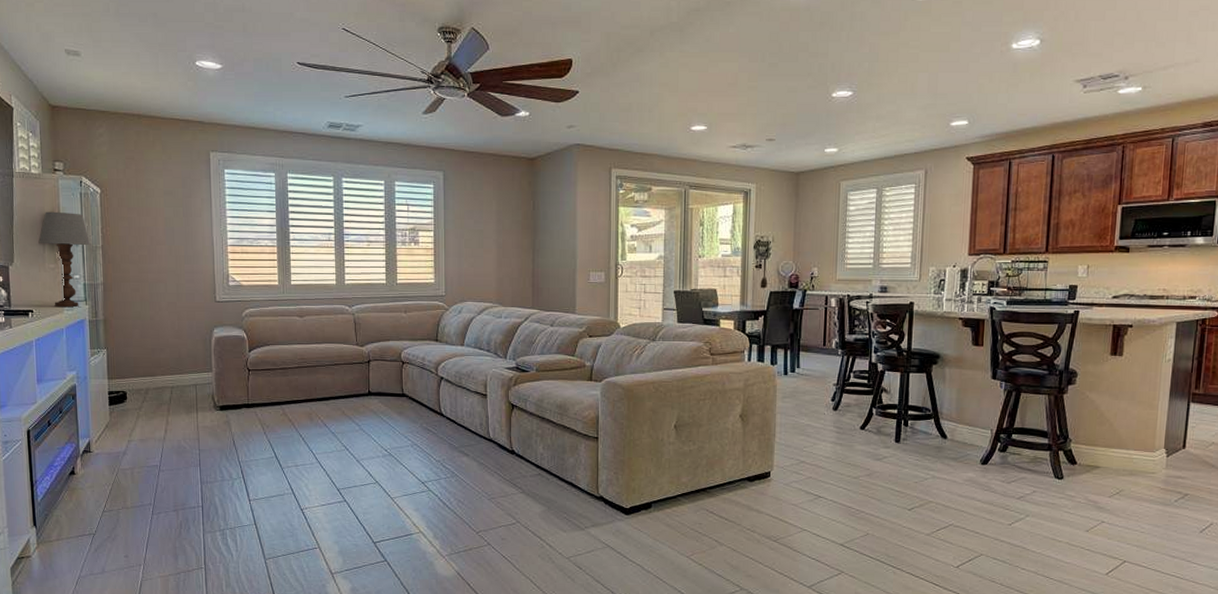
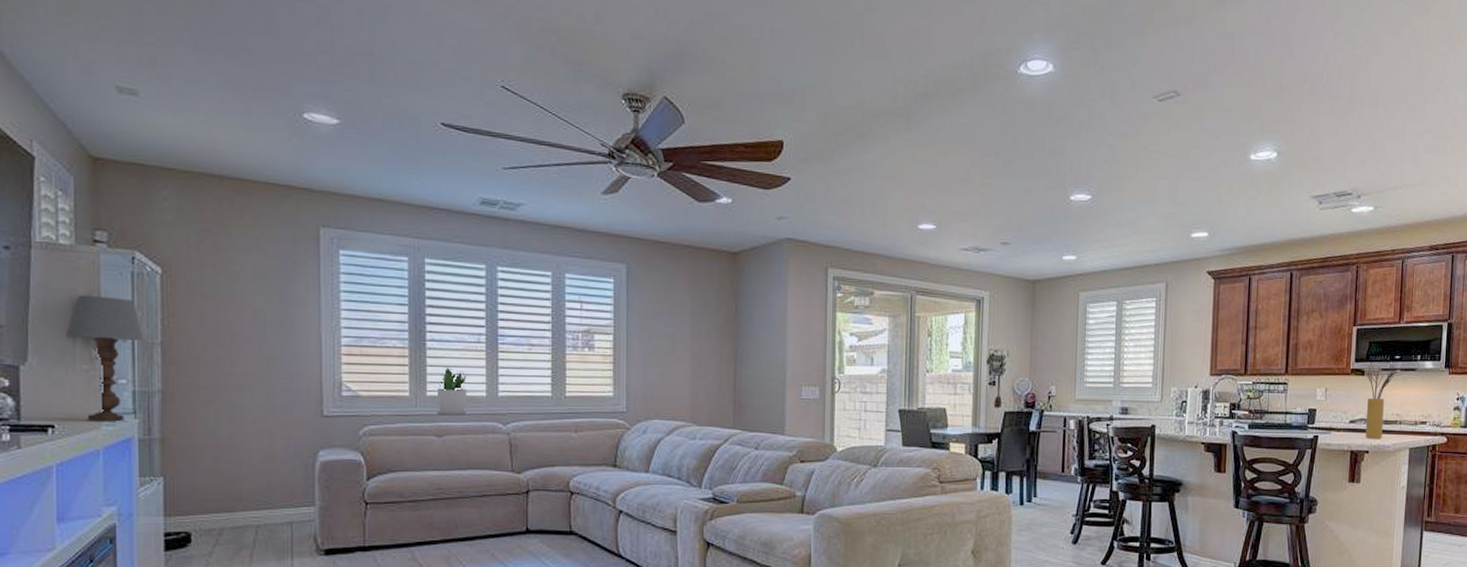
planter: none [298,260,322,301] -> present [436,366,467,417]
vase: none [1128,240,1169,314] -> present [1365,363,1401,439]

